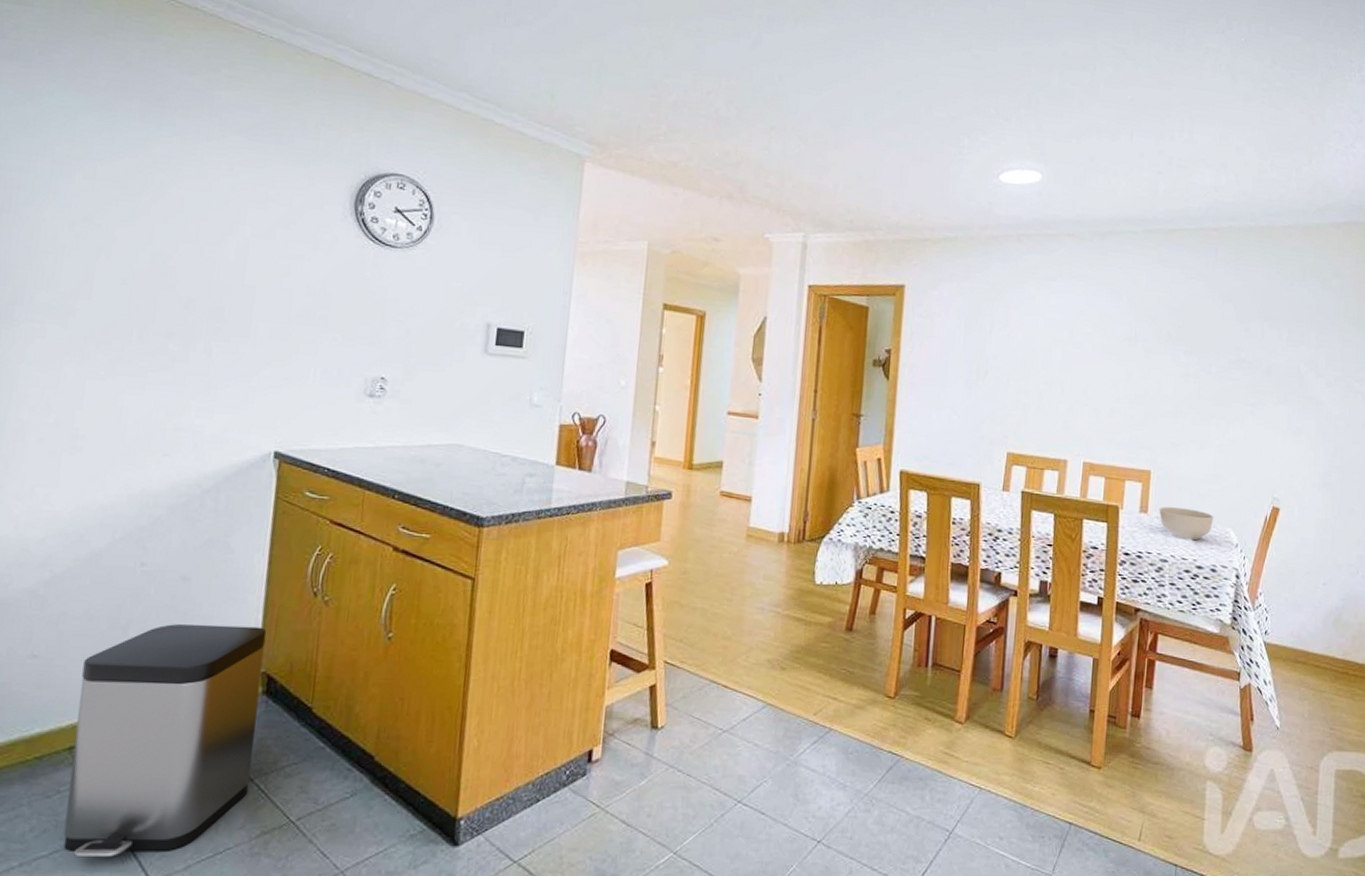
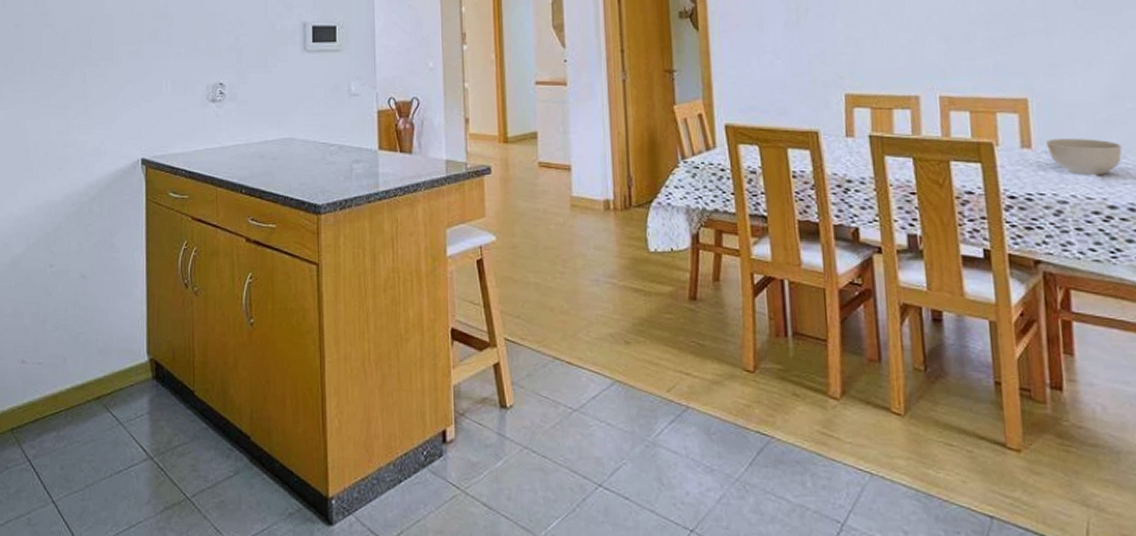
pedal bin: present [63,624,267,858] -> none [13,316,151,528]

